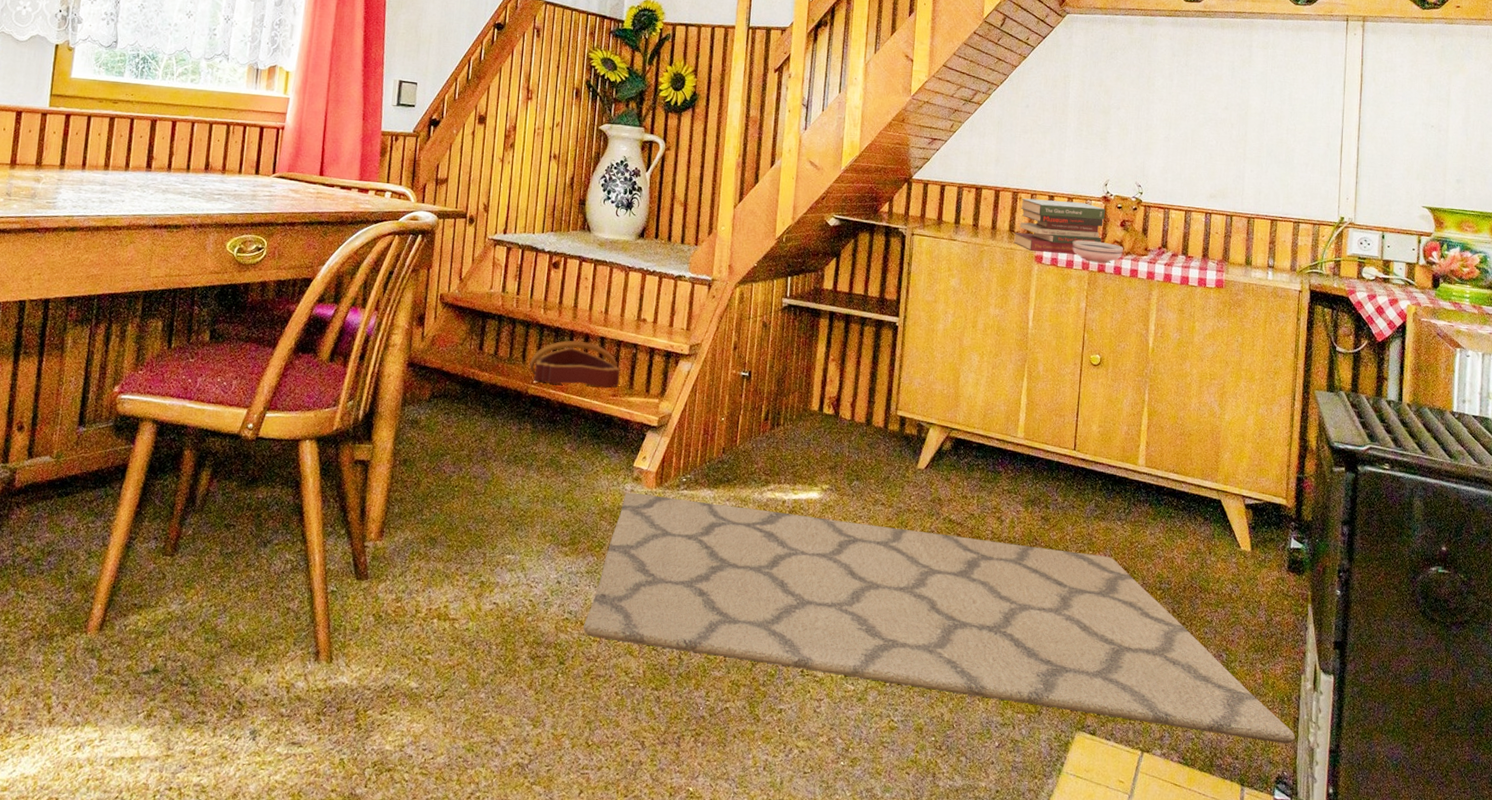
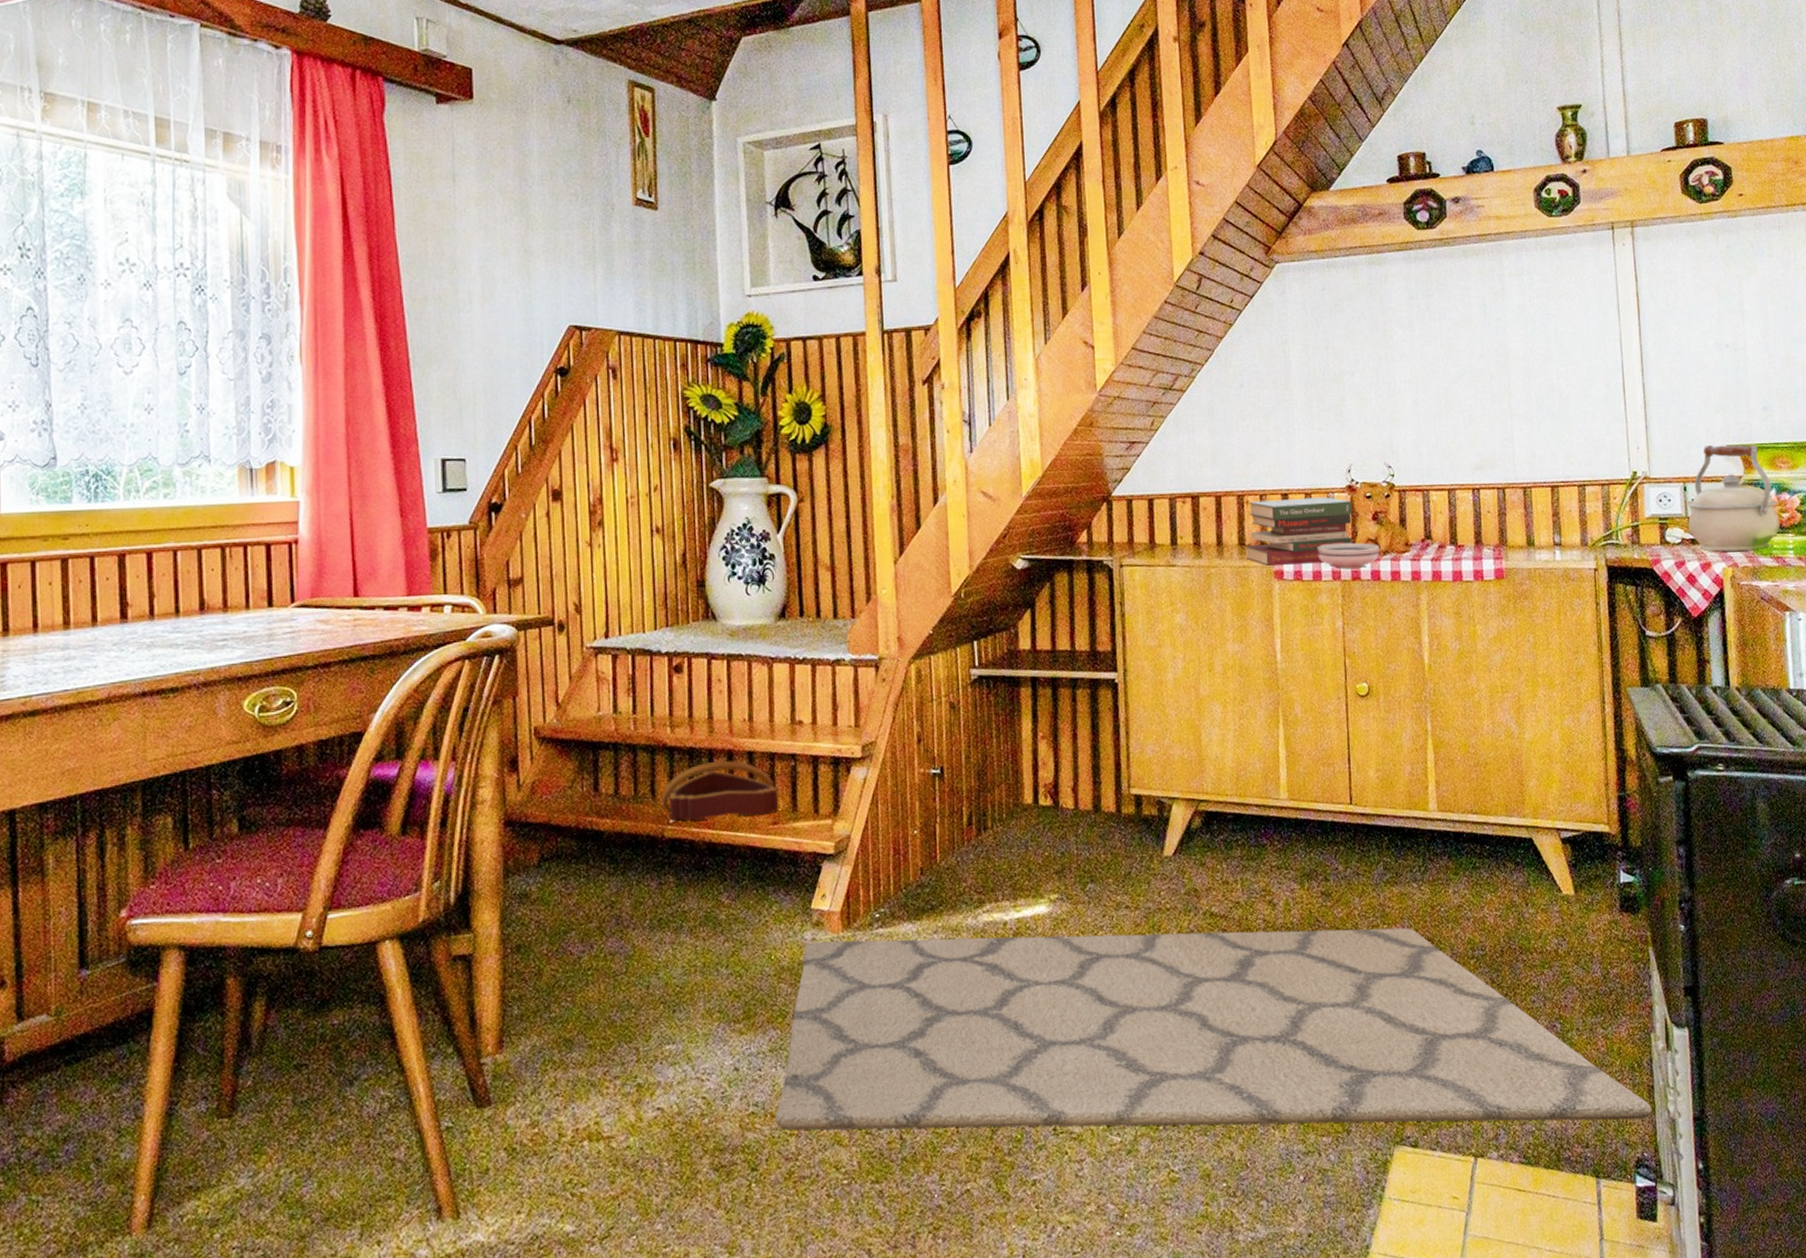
kettle: none [1382,204,1461,295] -> present [1686,444,1781,552]

